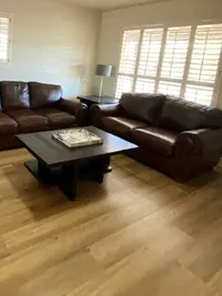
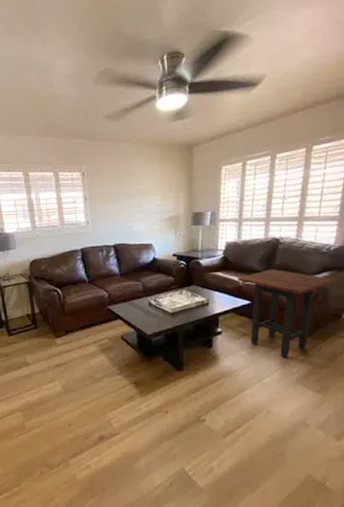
side table: none [129,120,210,201] -> present [238,269,336,359]

